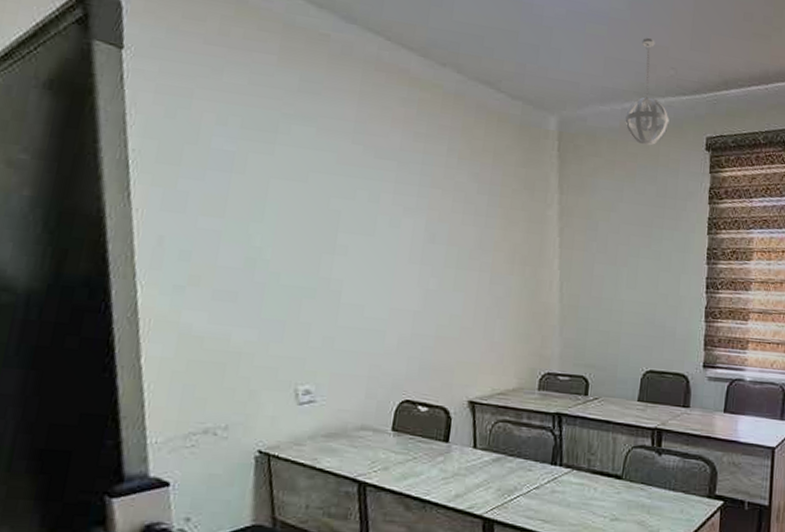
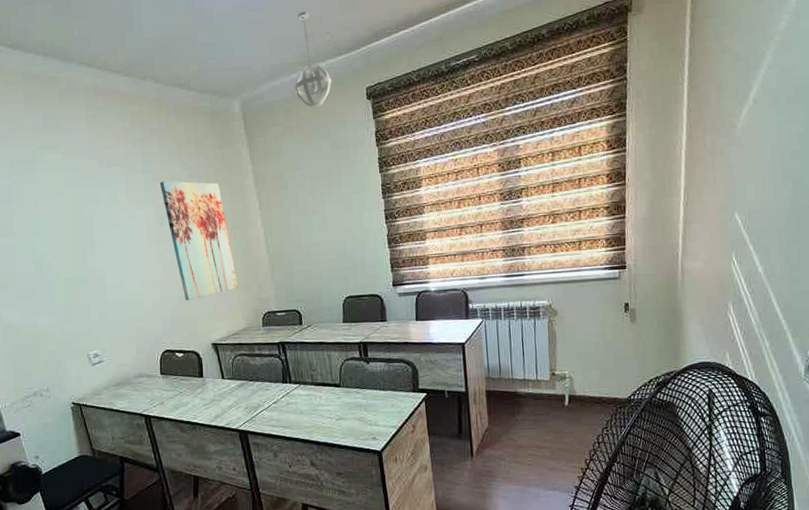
wall art: none [438,189,517,343] -> present [159,181,239,301]

